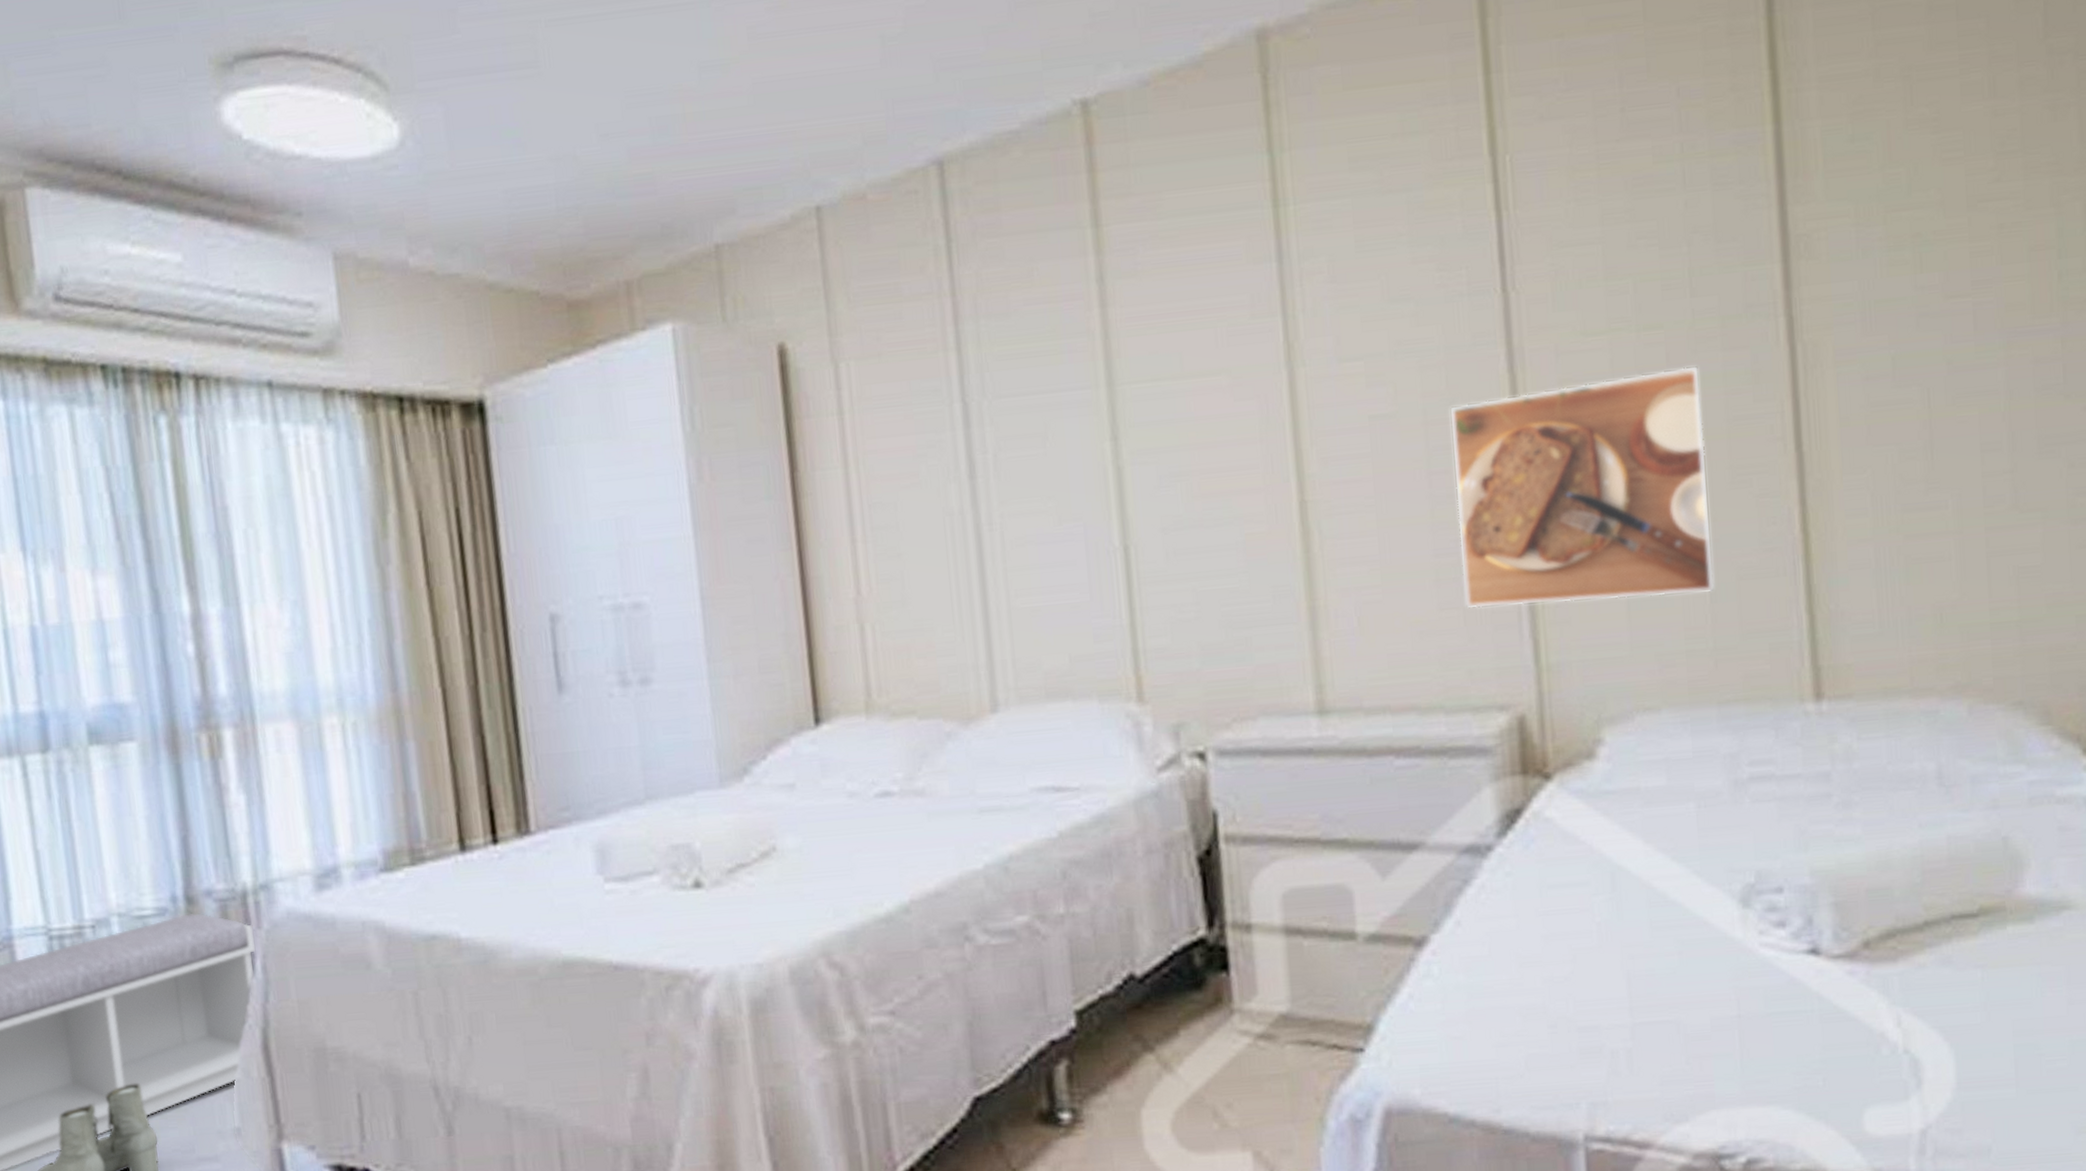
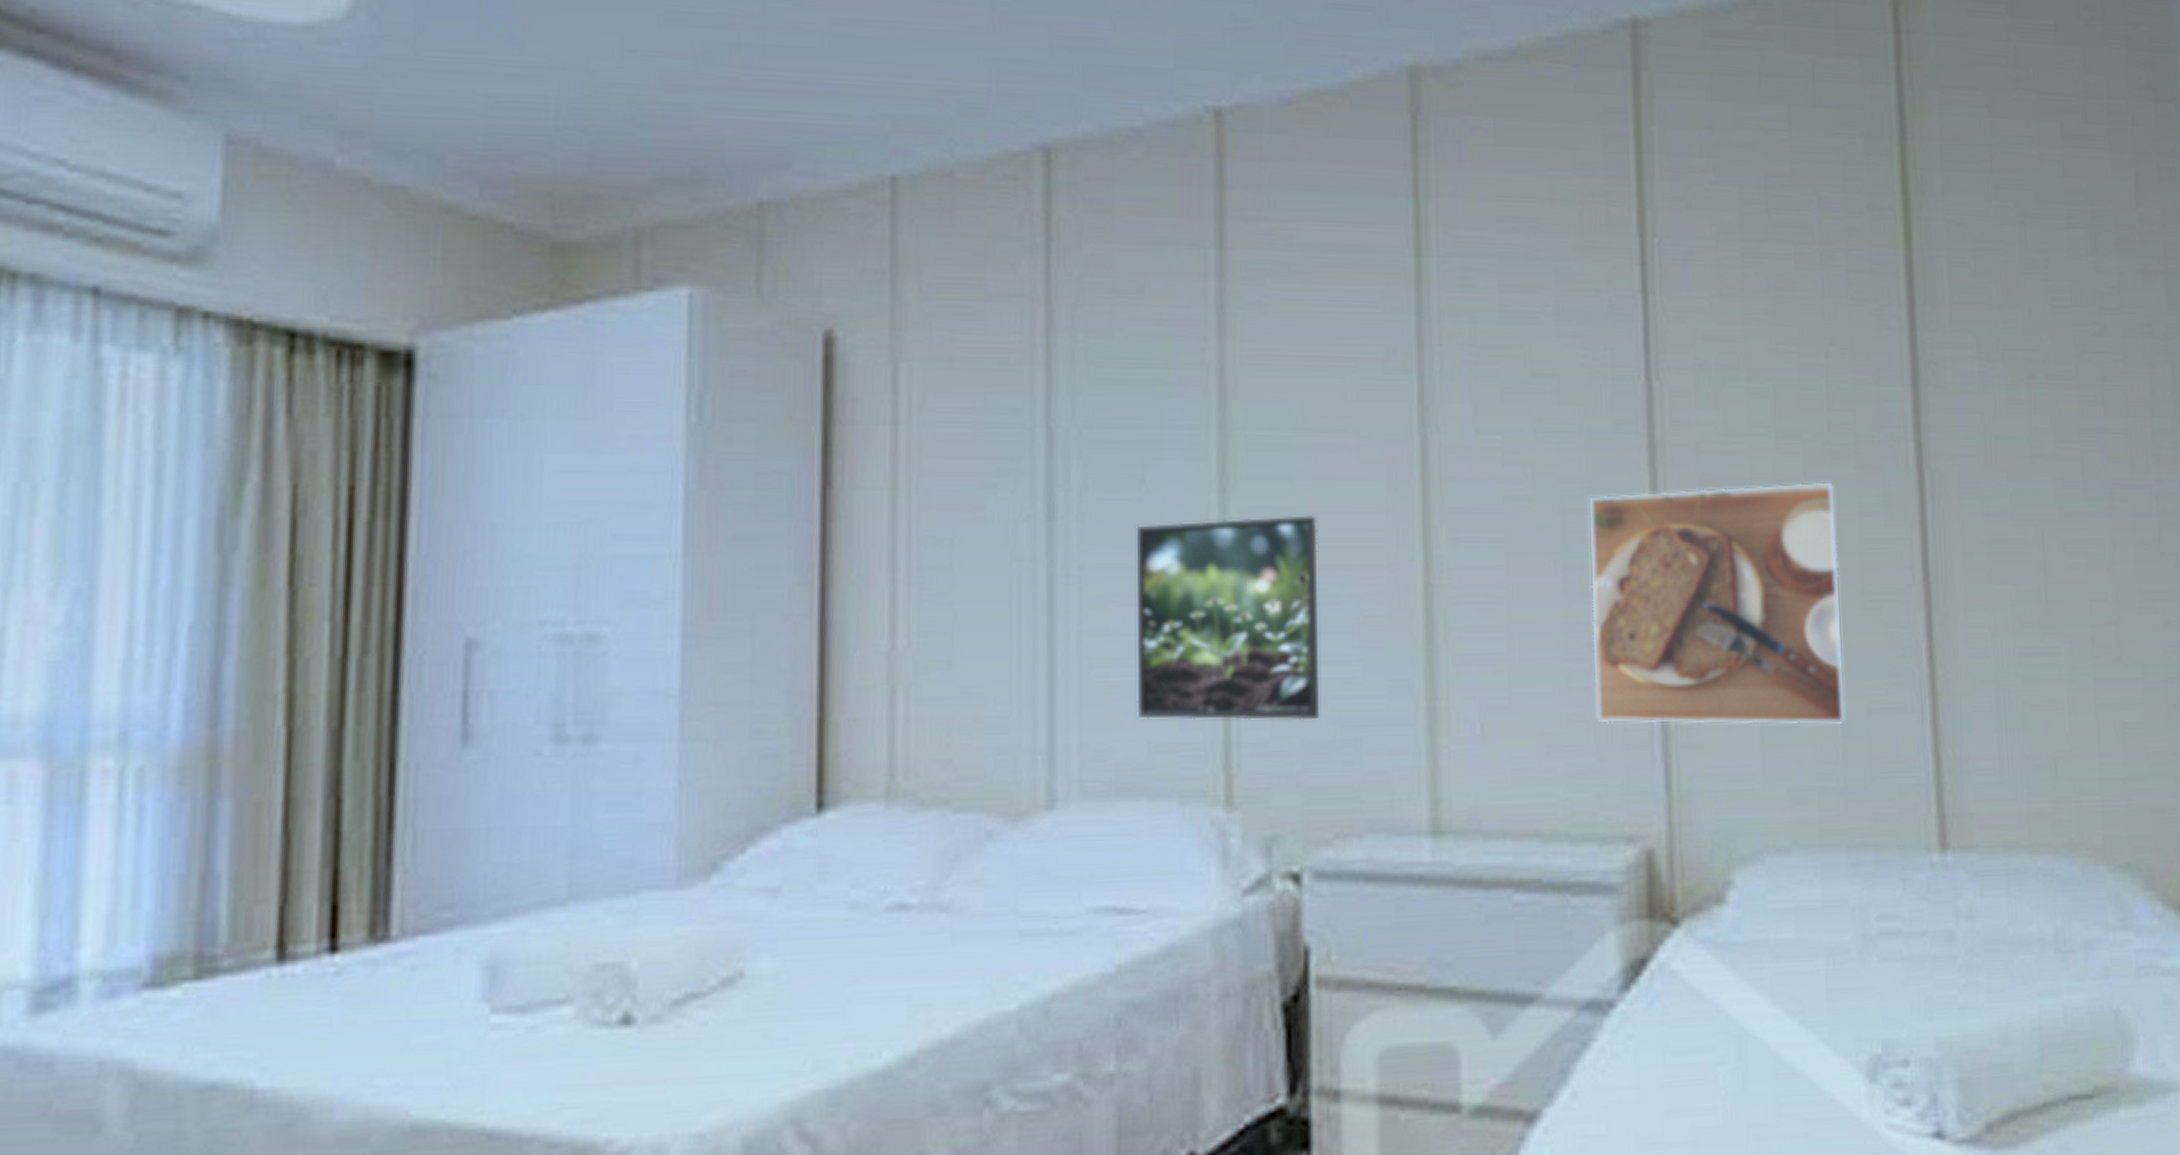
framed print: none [1044,452,1213,635] -> present [1136,515,1320,720]

